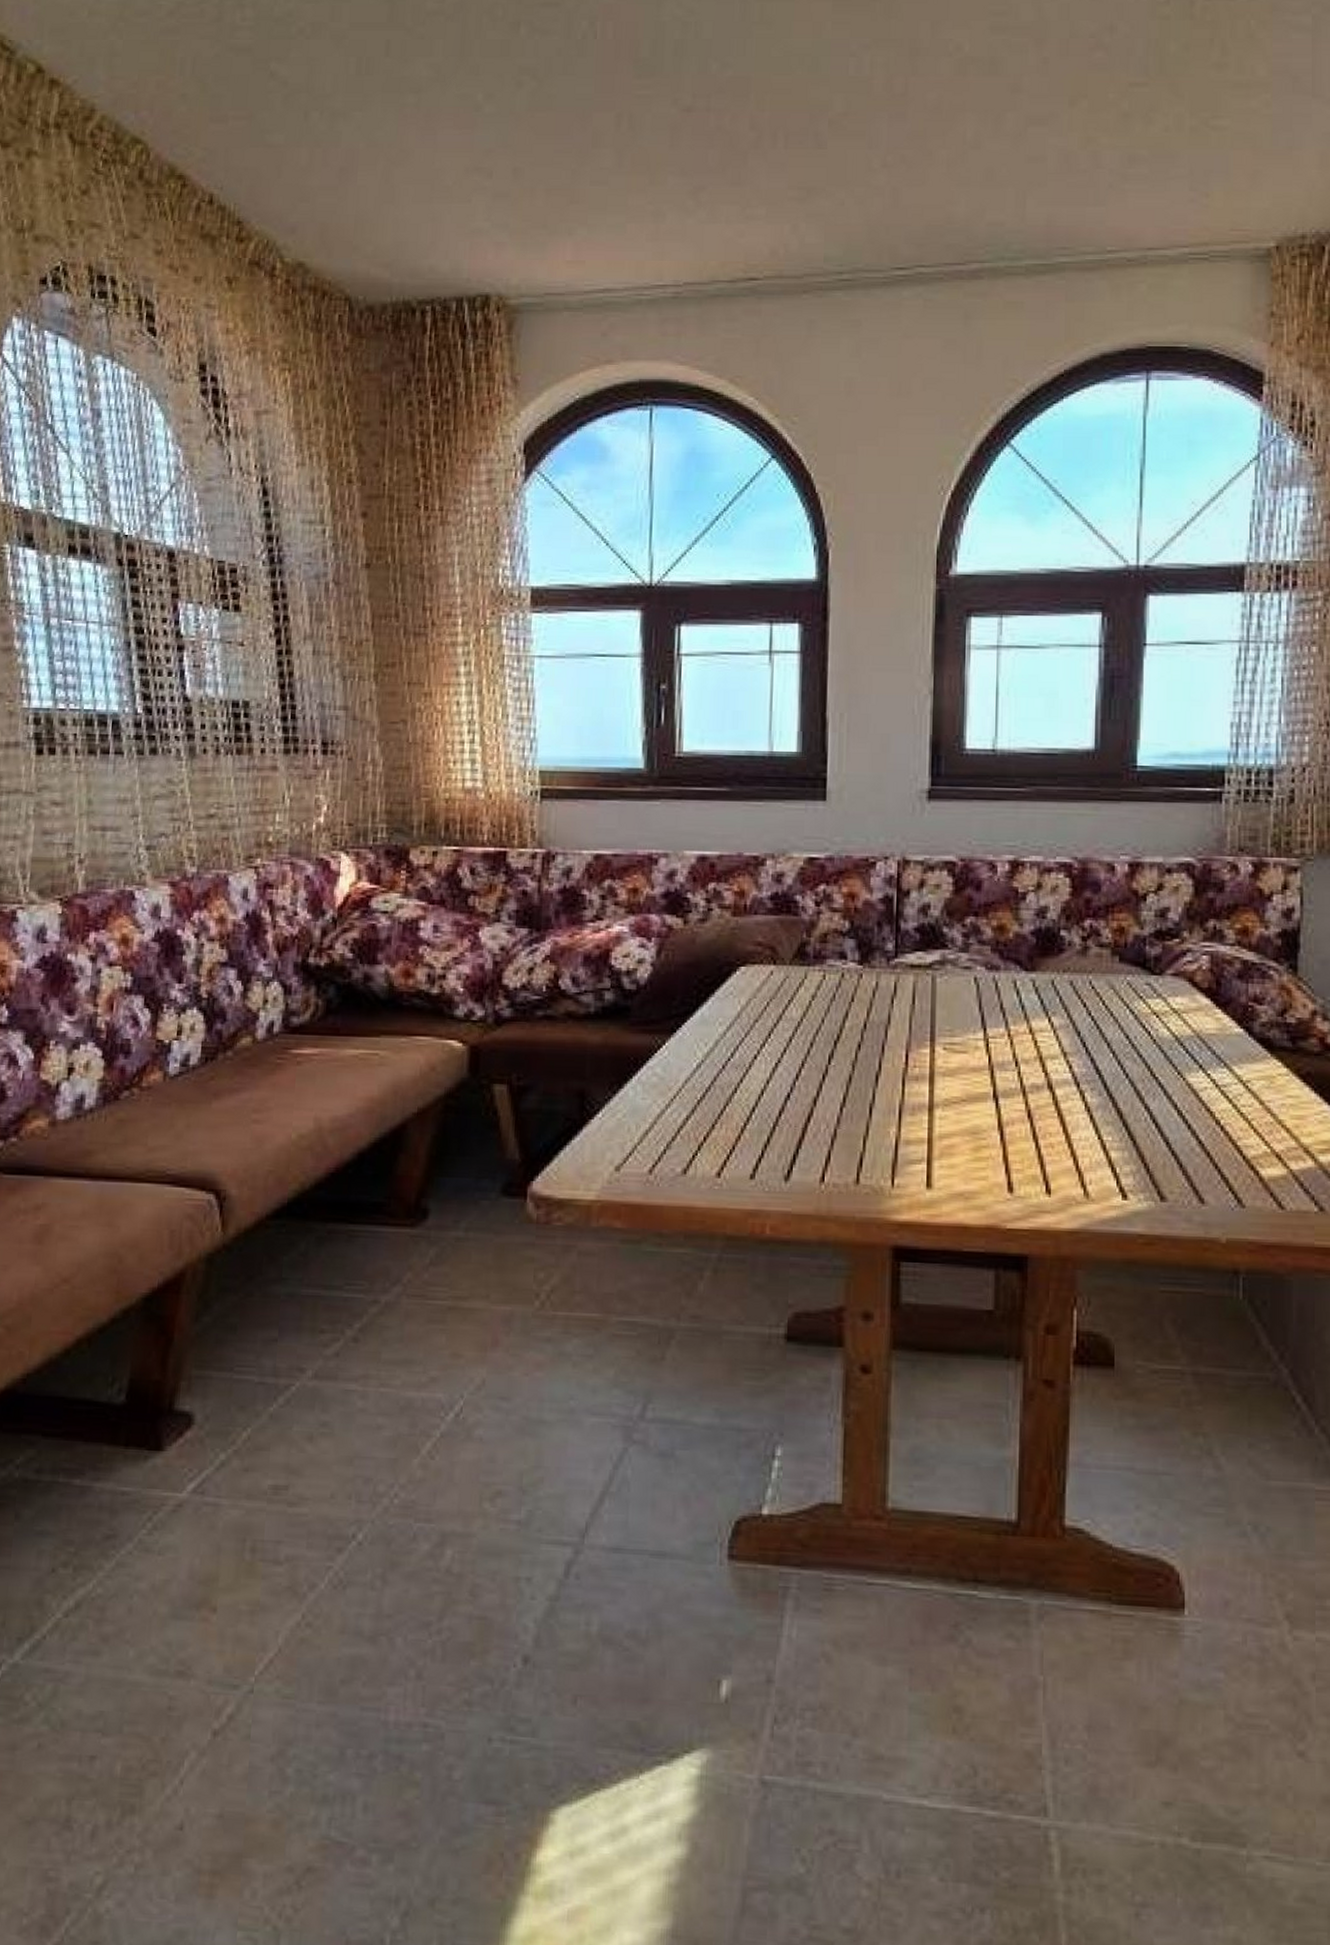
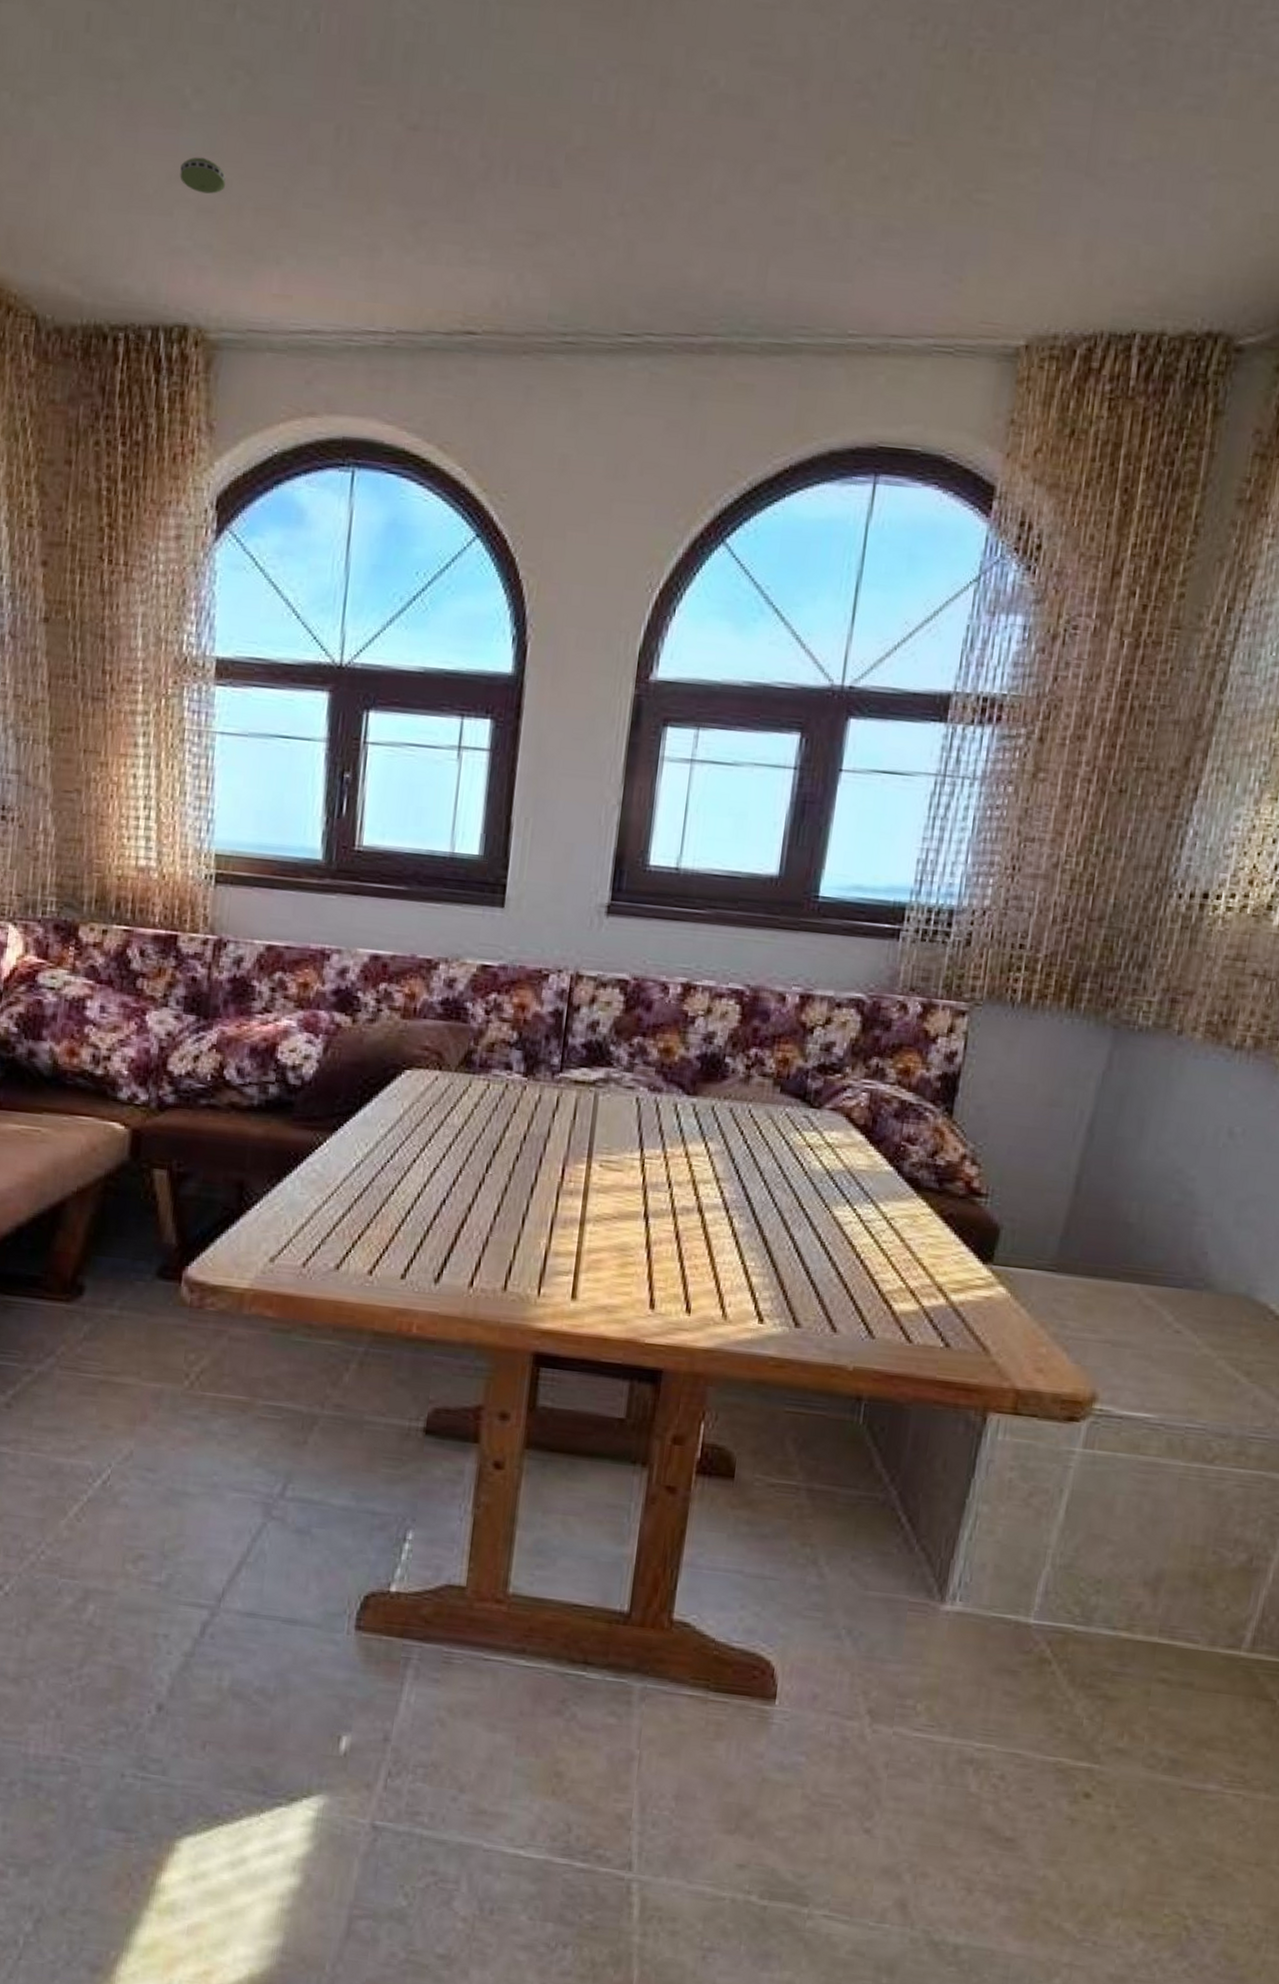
smoke detector: none [476,151,518,181] -> present [180,157,226,194]

